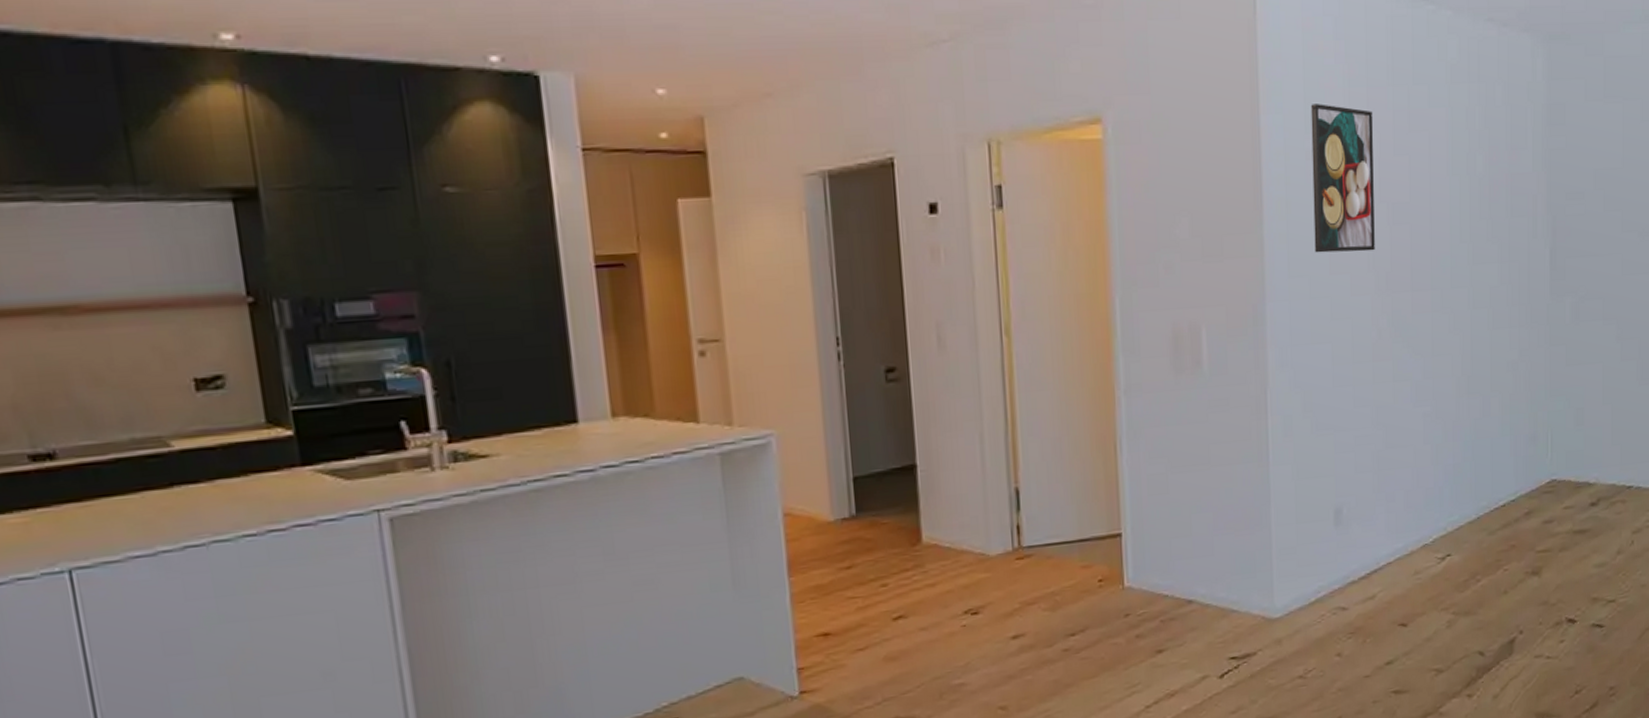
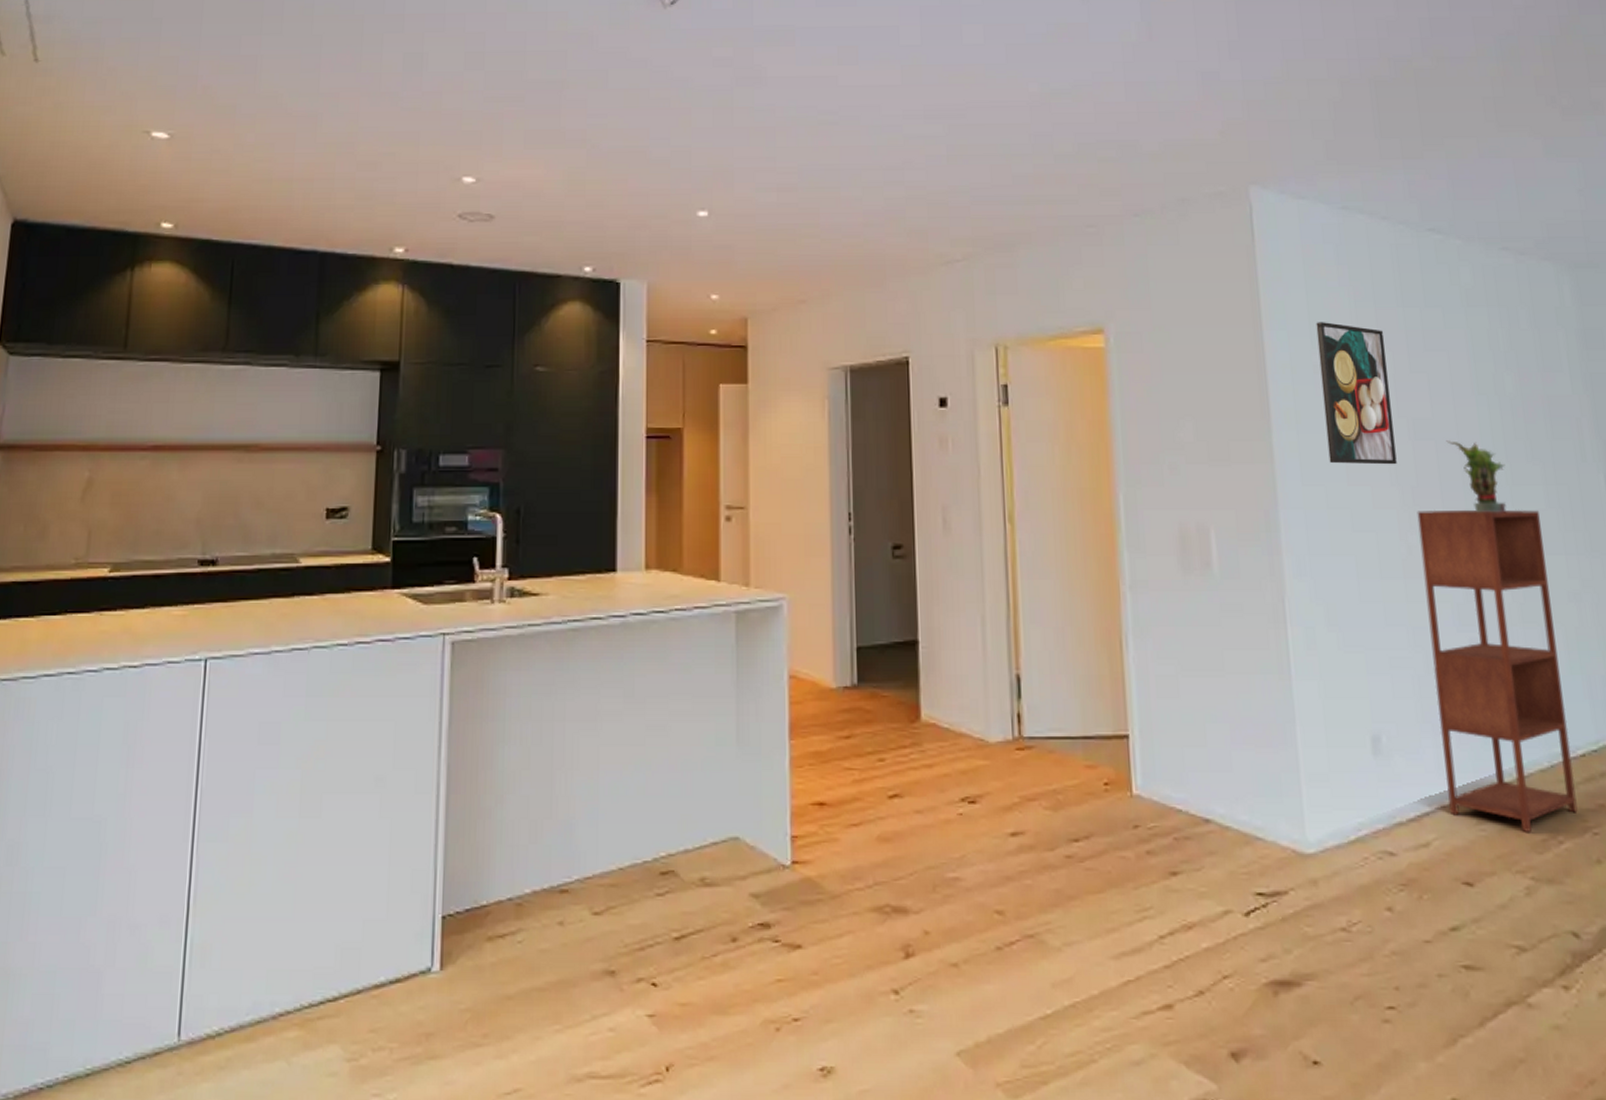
shelving unit: none [1389,287,1495,576] -> present [1417,509,1578,832]
potted plant: none [1420,223,1468,293] -> present [1446,440,1507,513]

